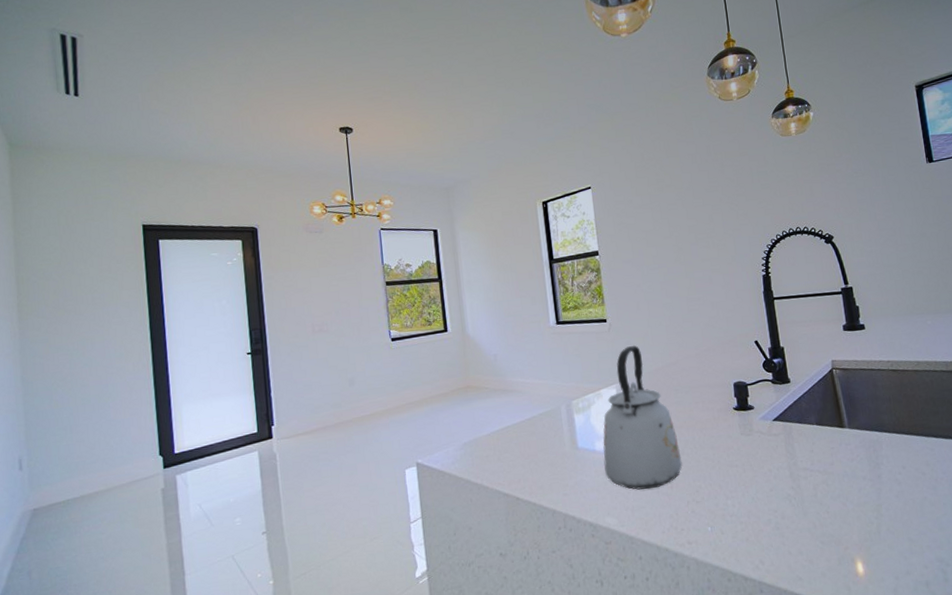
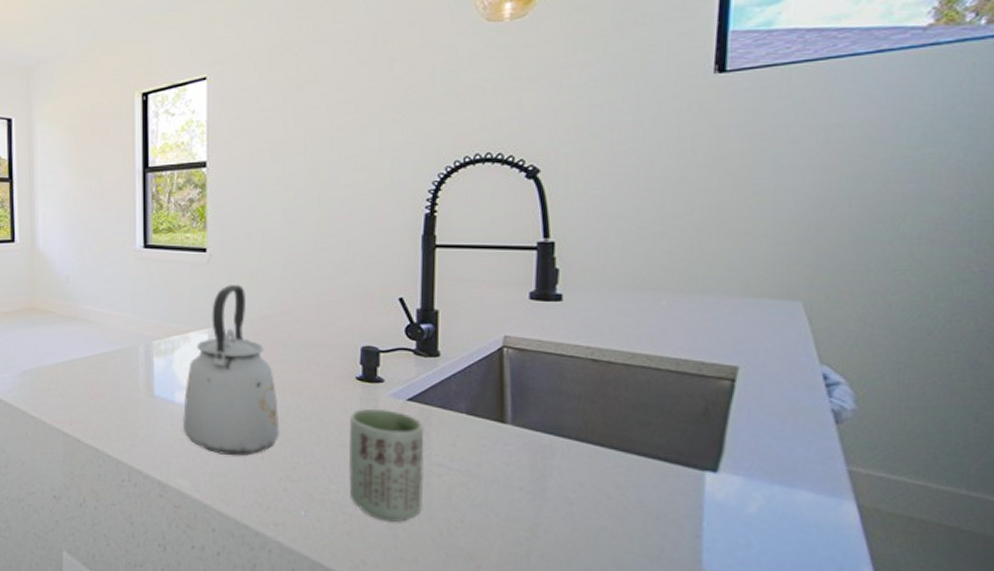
cup: none [734,430,798,523] -> present [348,408,425,523]

